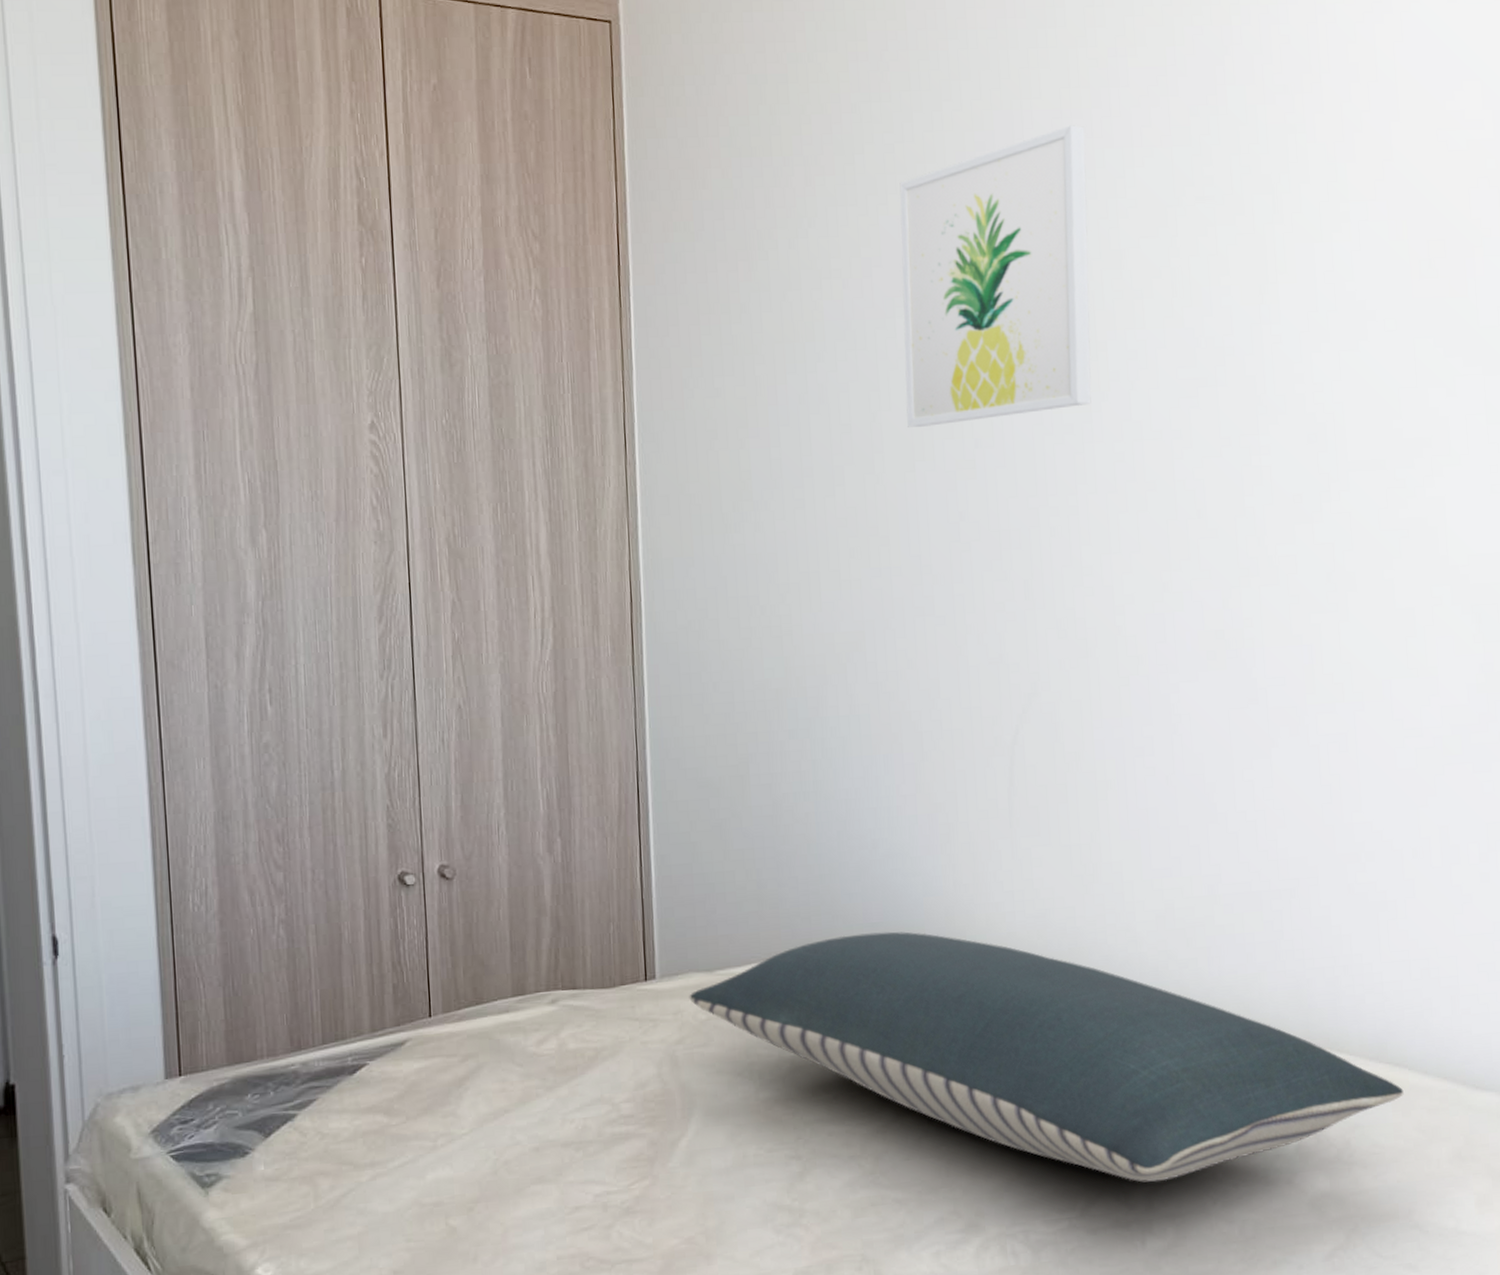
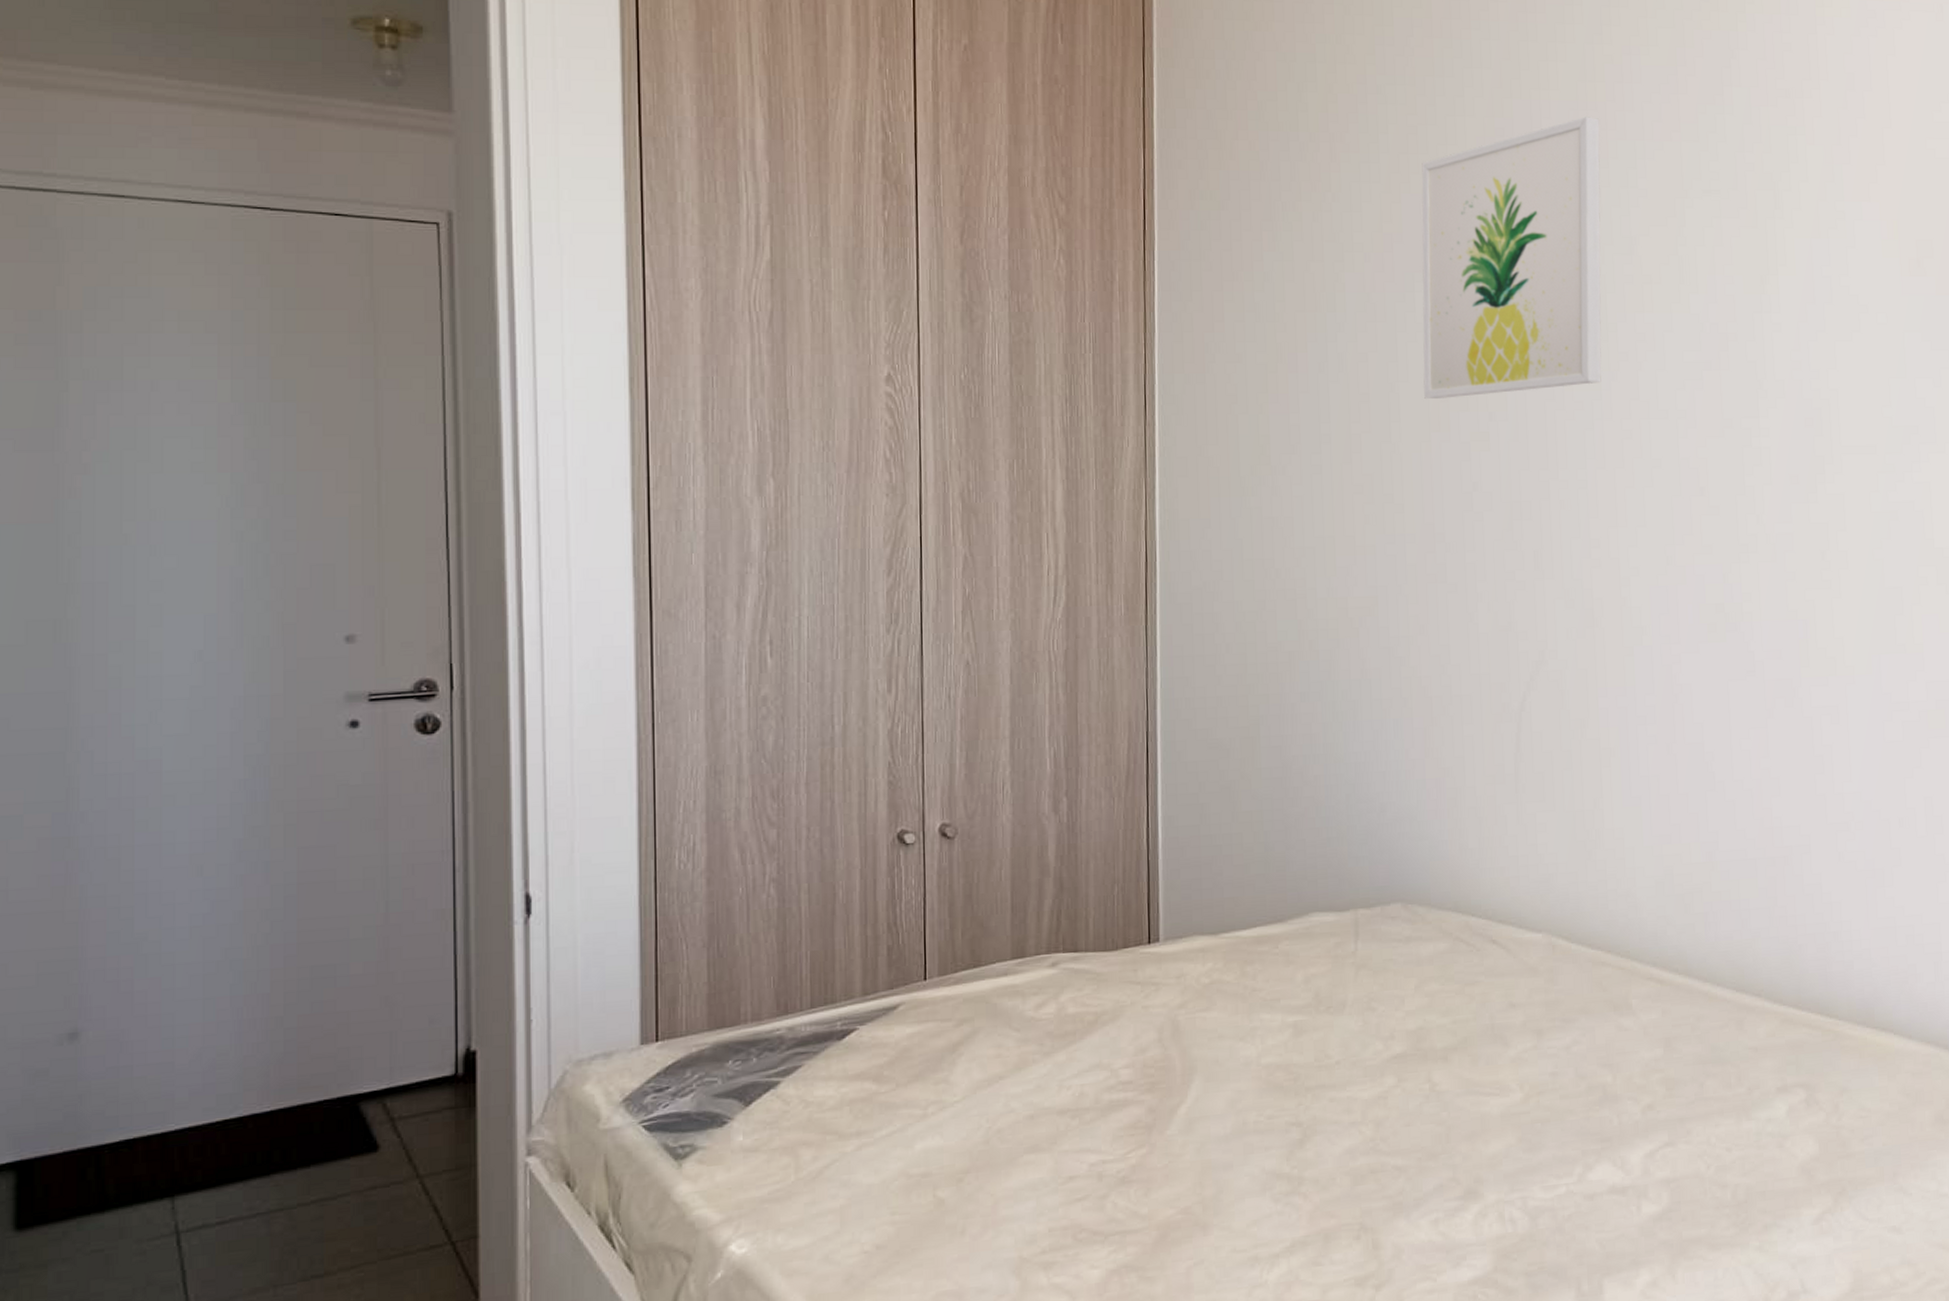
pillow: present [689,931,1404,1183] -> none [1193,895,1890,1147]

